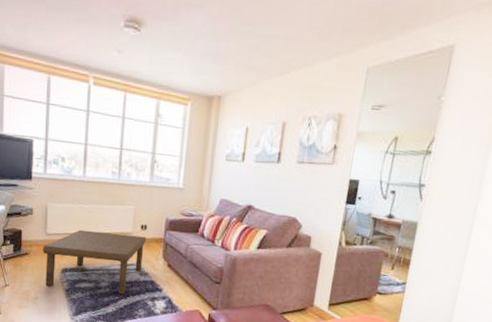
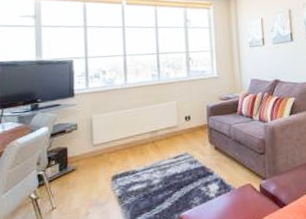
coffee table: present [43,229,146,295] -> none [90,127,191,199]

